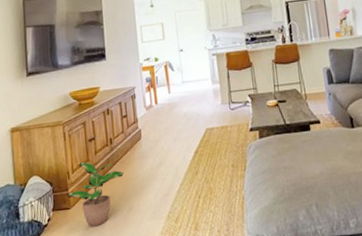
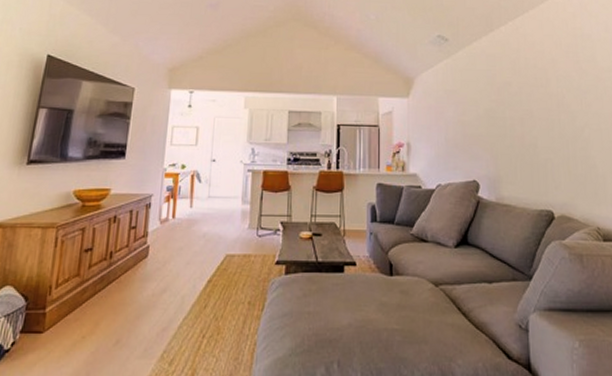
potted plant: present [67,161,124,227] -> none [43,275,118,359]

